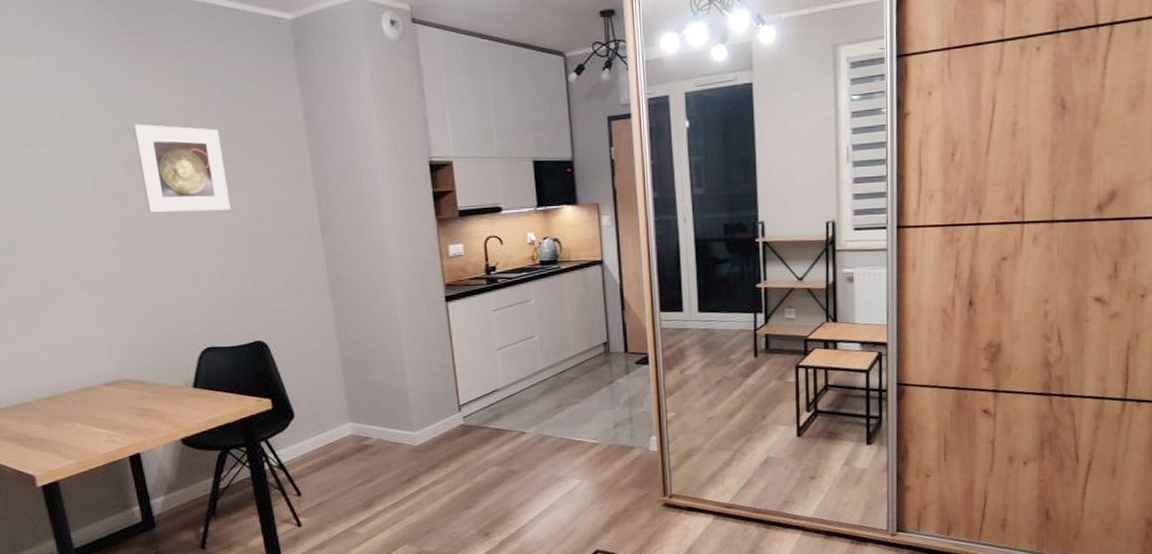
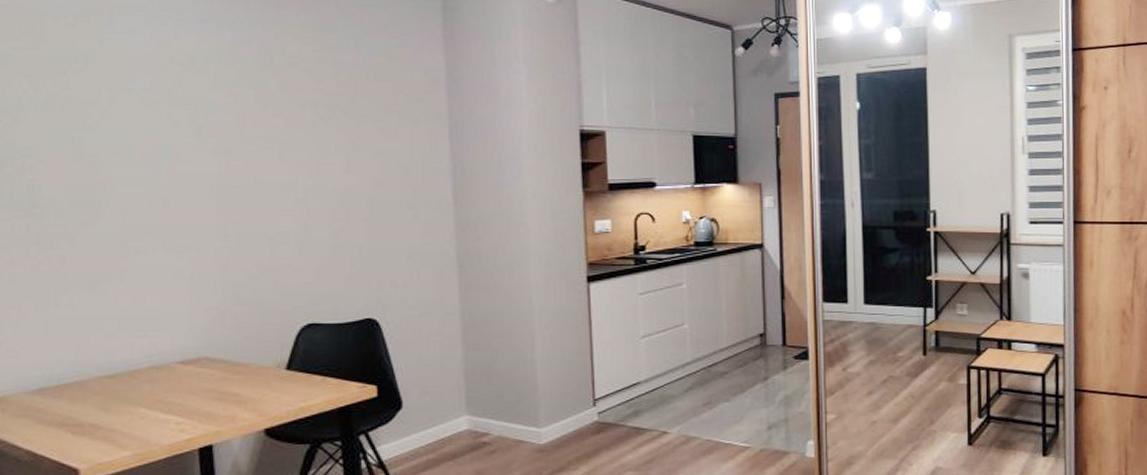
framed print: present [133,124,231,213] -> none [251,73,353,172]

